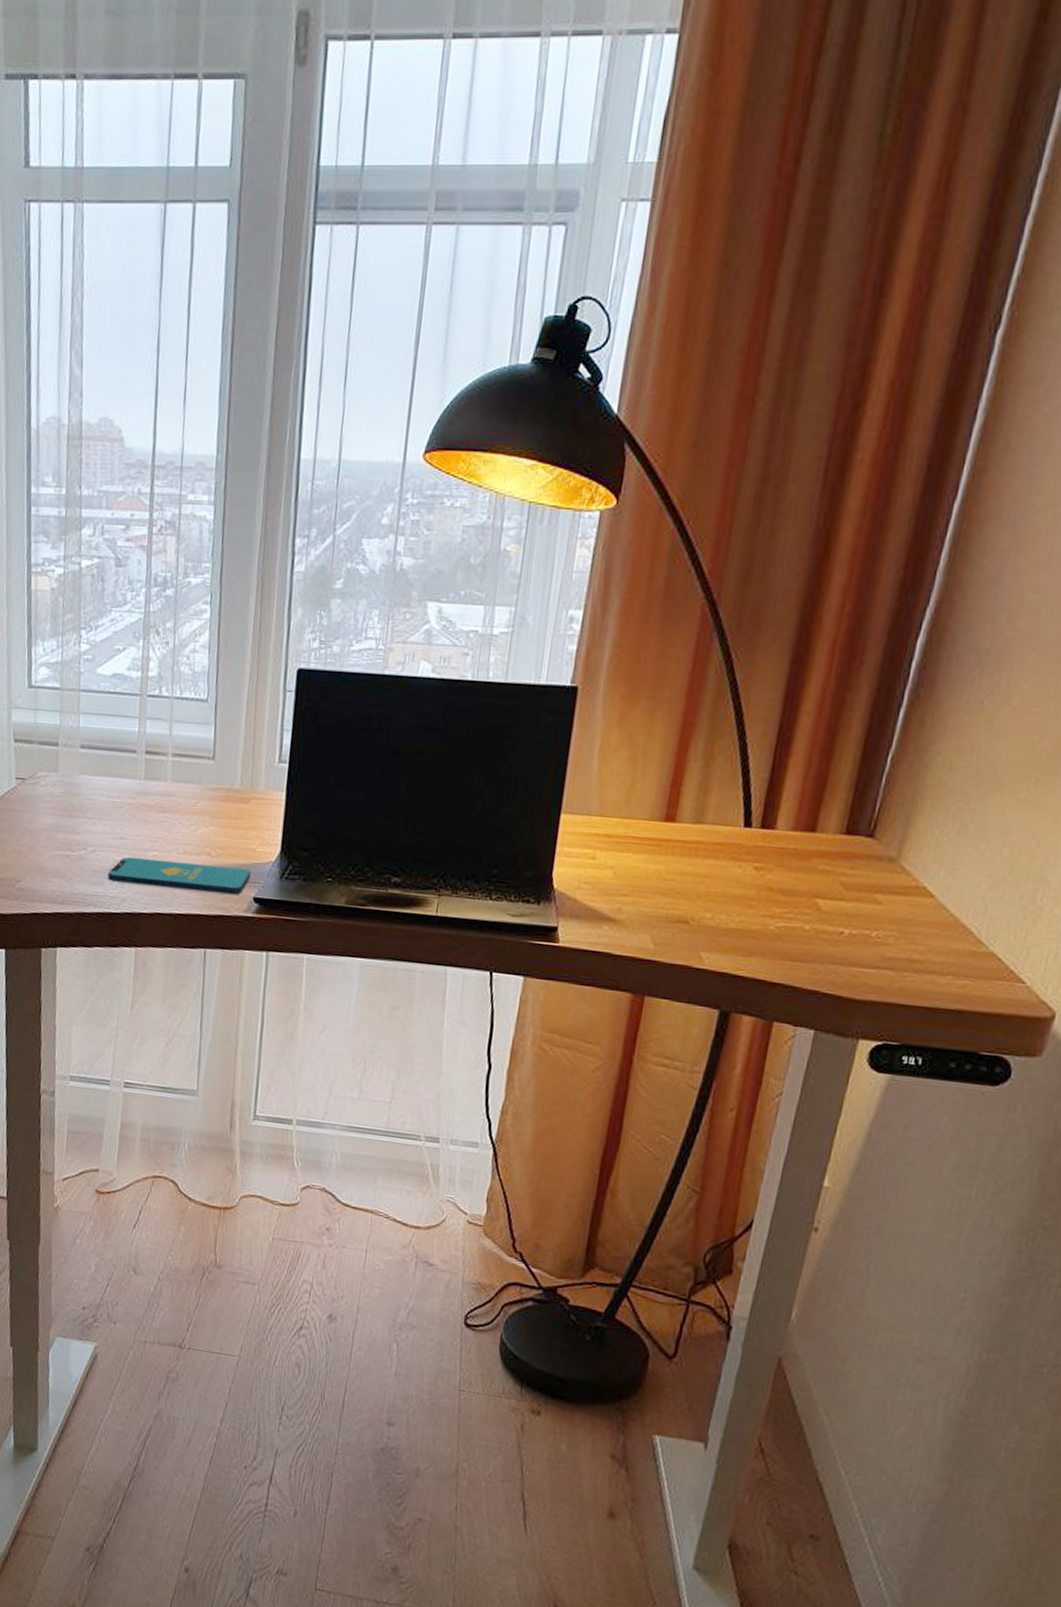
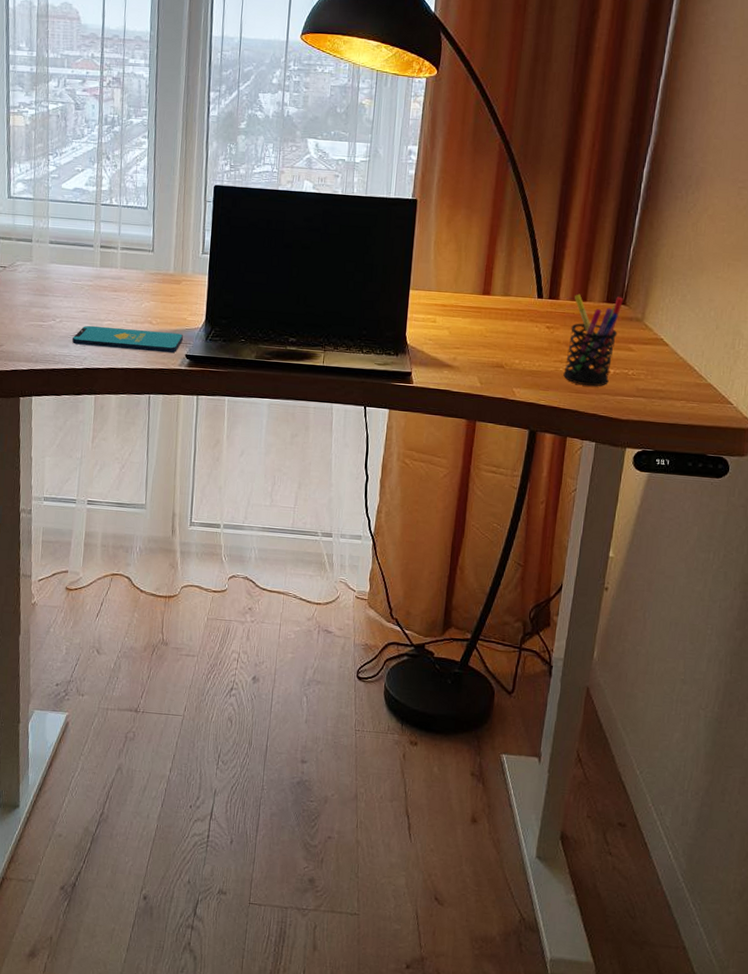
pen holder: none [774,821,871,953] -> present [563,294,623,387]

